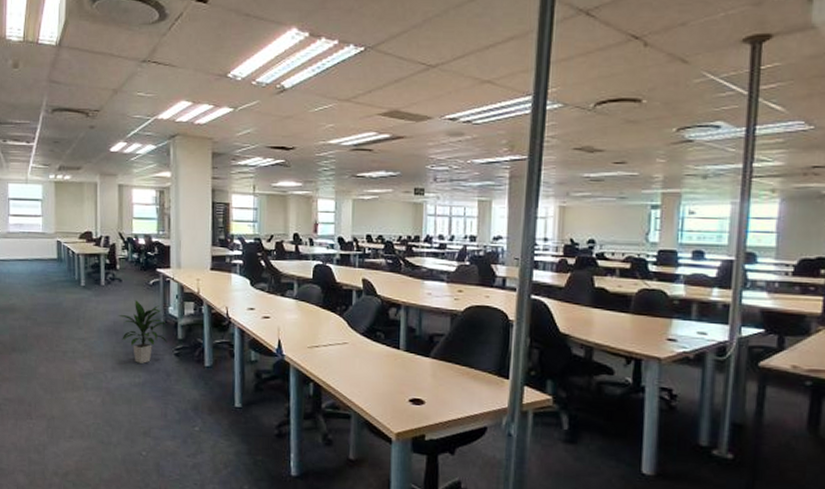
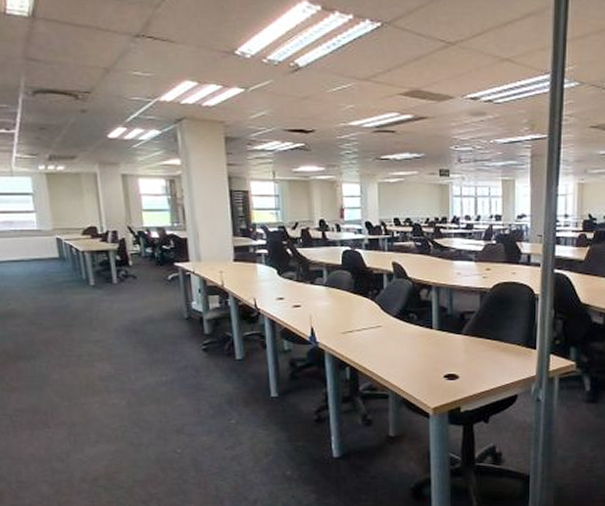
indoor plant: present [117,300,168,364] -> none [135,297,194,361]

